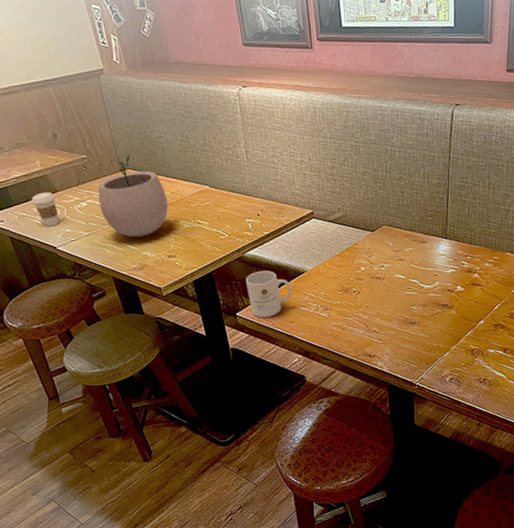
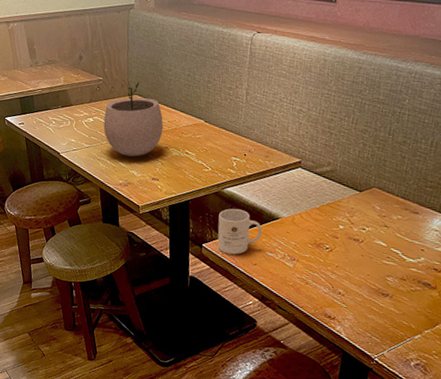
coffee cup: present [31,191,60,227] -> none [49,104,70,135]

